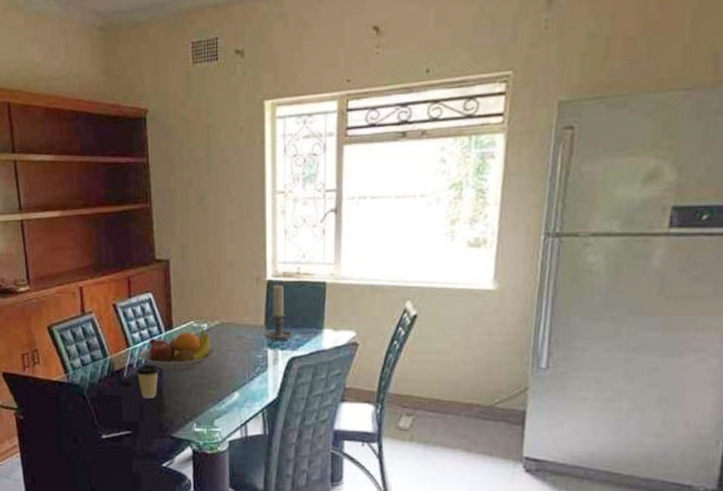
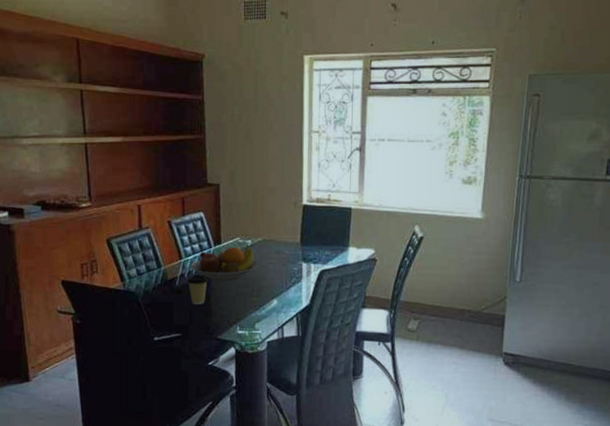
candle holder: present [264,285,294,342] -> none [299,209,325,257]

